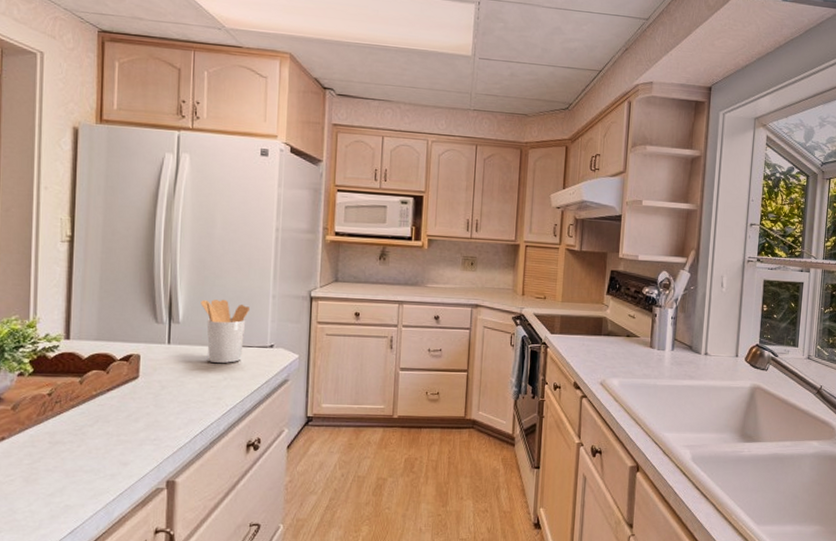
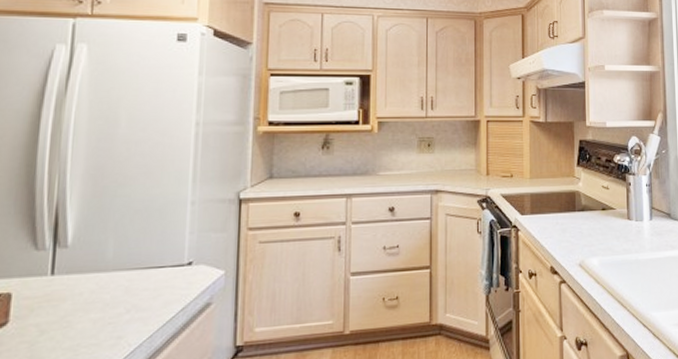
utensil holder: present [201,299,251,363] -> none [97,213,163,292]

